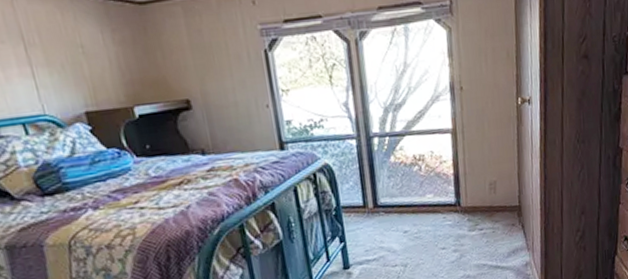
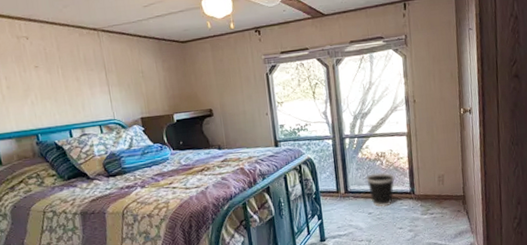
wastebasket: none [400,180,437,224] -> present [366,172,395,207]

